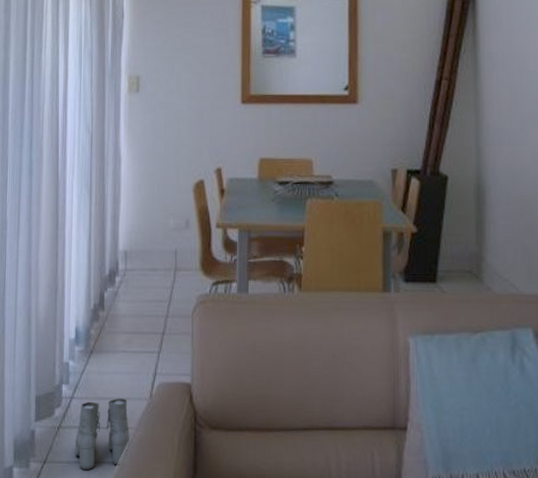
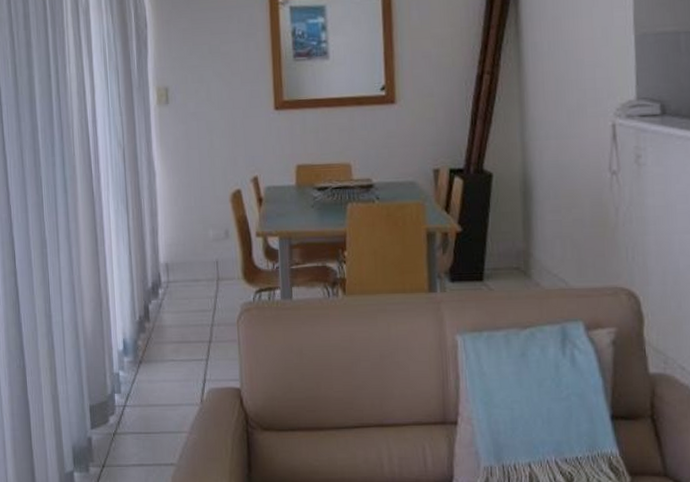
boots: present [75,398,130,470] -> none [131,405,184,472]

